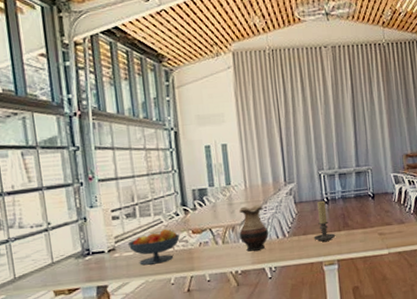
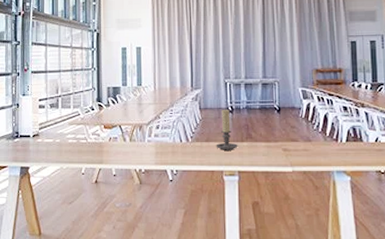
fruit bowl: present [127,228,180,265] -> none [49,121,93,153]
vase: present [238,205,269,252] -> none [145,107,173,152]

